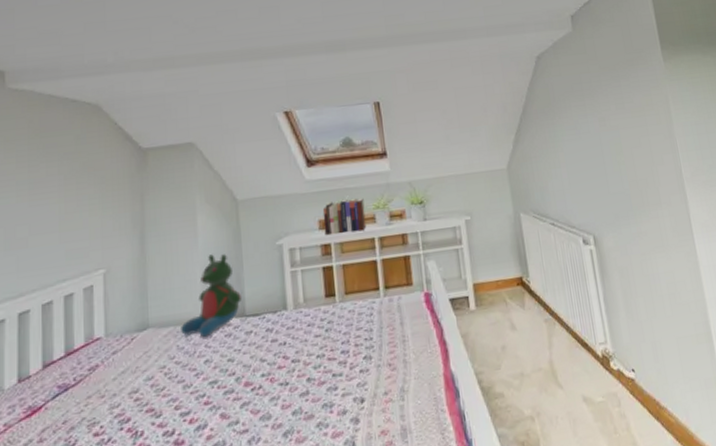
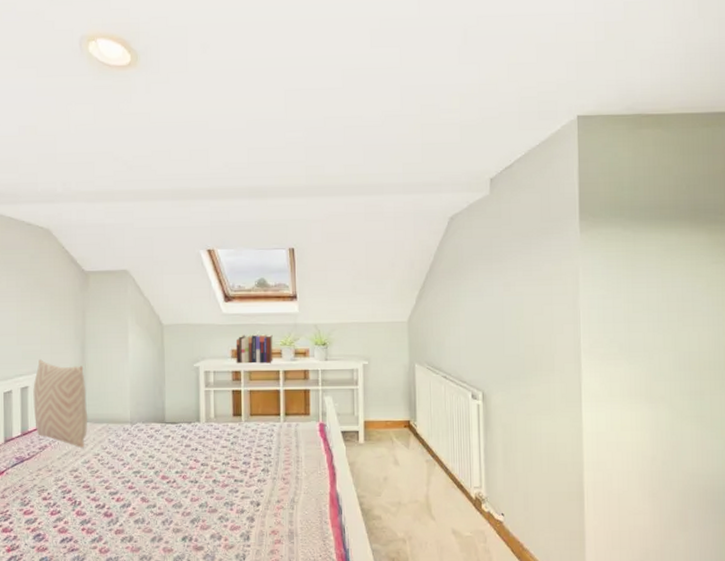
pillow: none [80,258,151,362] -> present [33,359,88,448]
stuffed animal: present [181,254,243,337] -> none [112,368,163,435]

